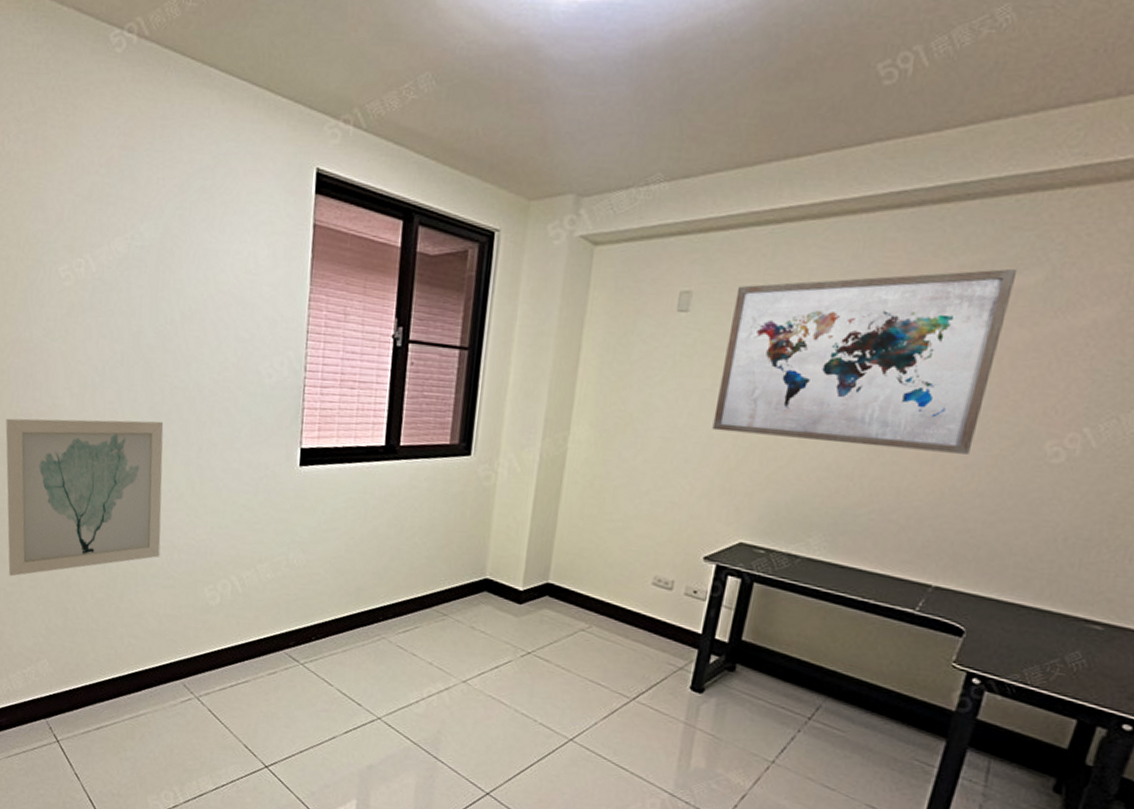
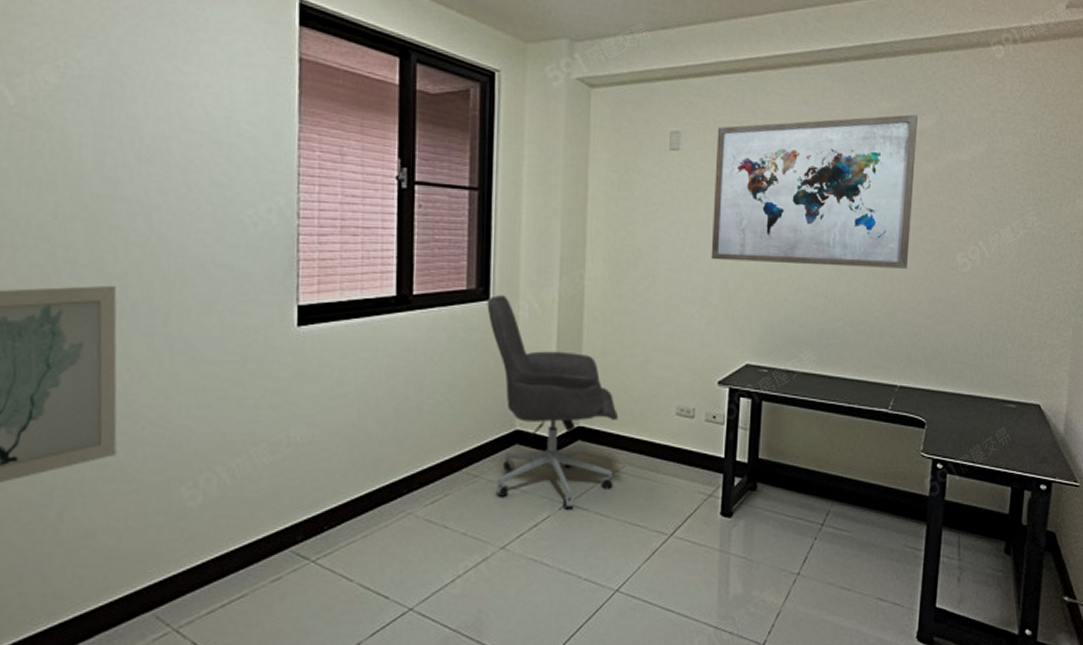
office chair: none [461,451,590,659] -> present [487,295,619,510]

